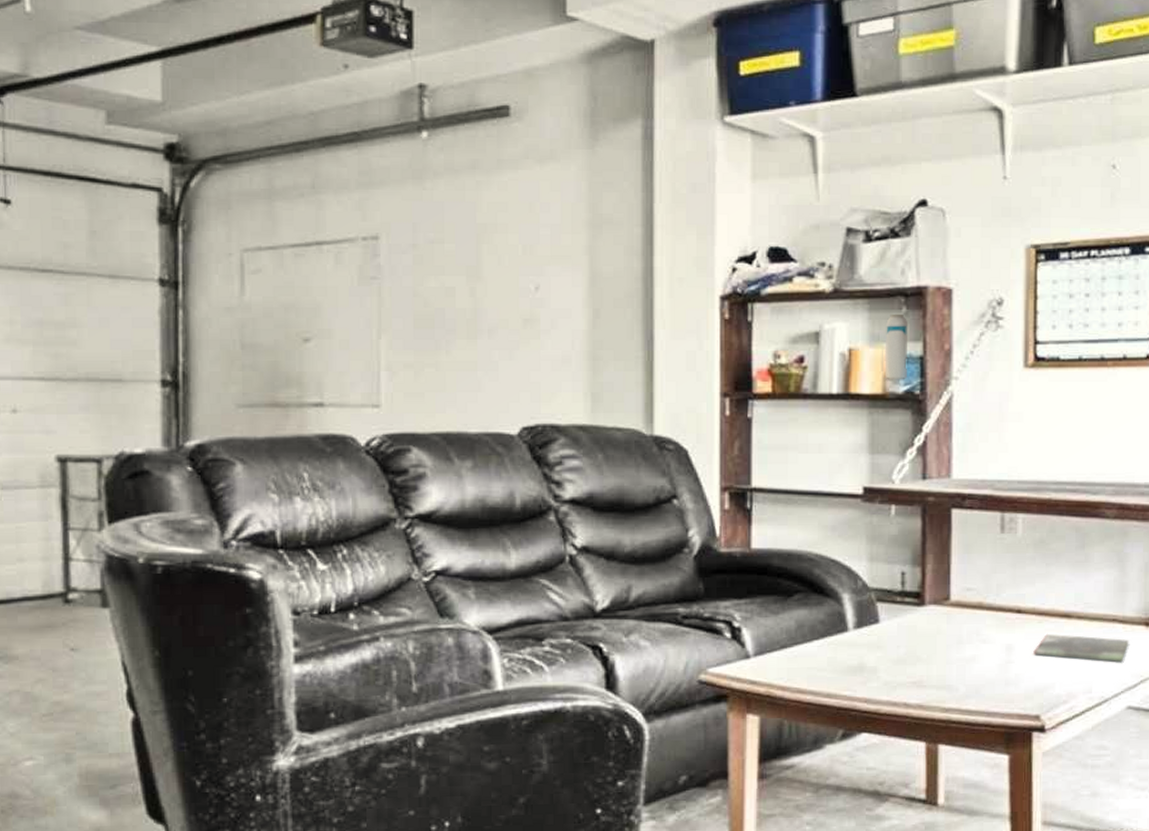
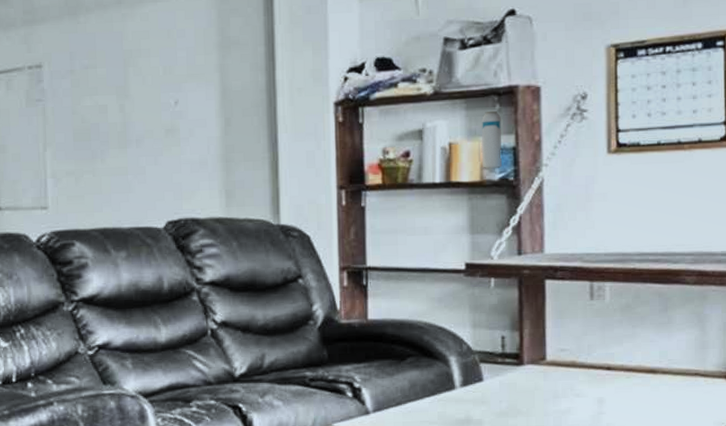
magazine: present [1033,633,1129,663] -> none [623,387,711,412]

